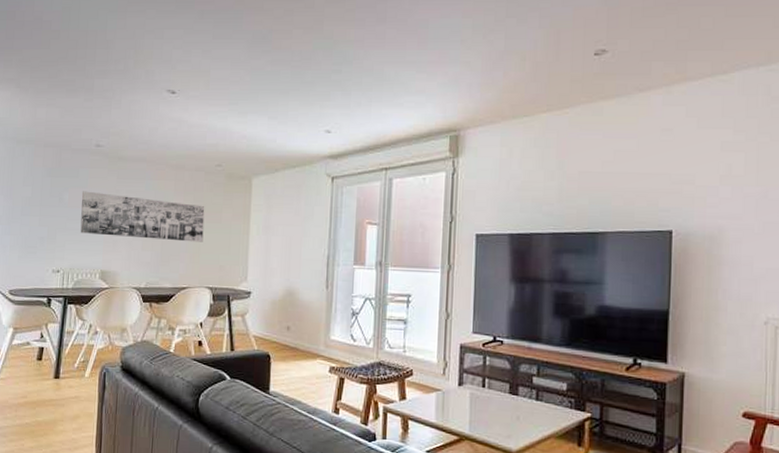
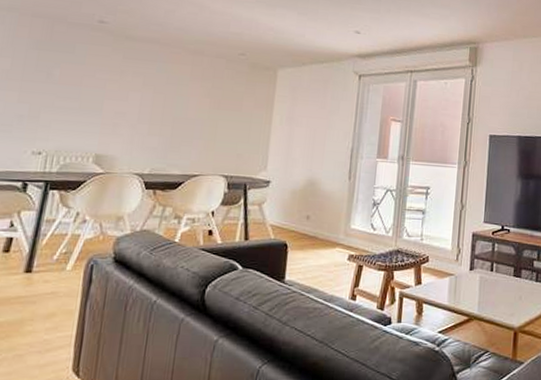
wall art: present [80,191,205,242] -> none [72,68,225,130]

